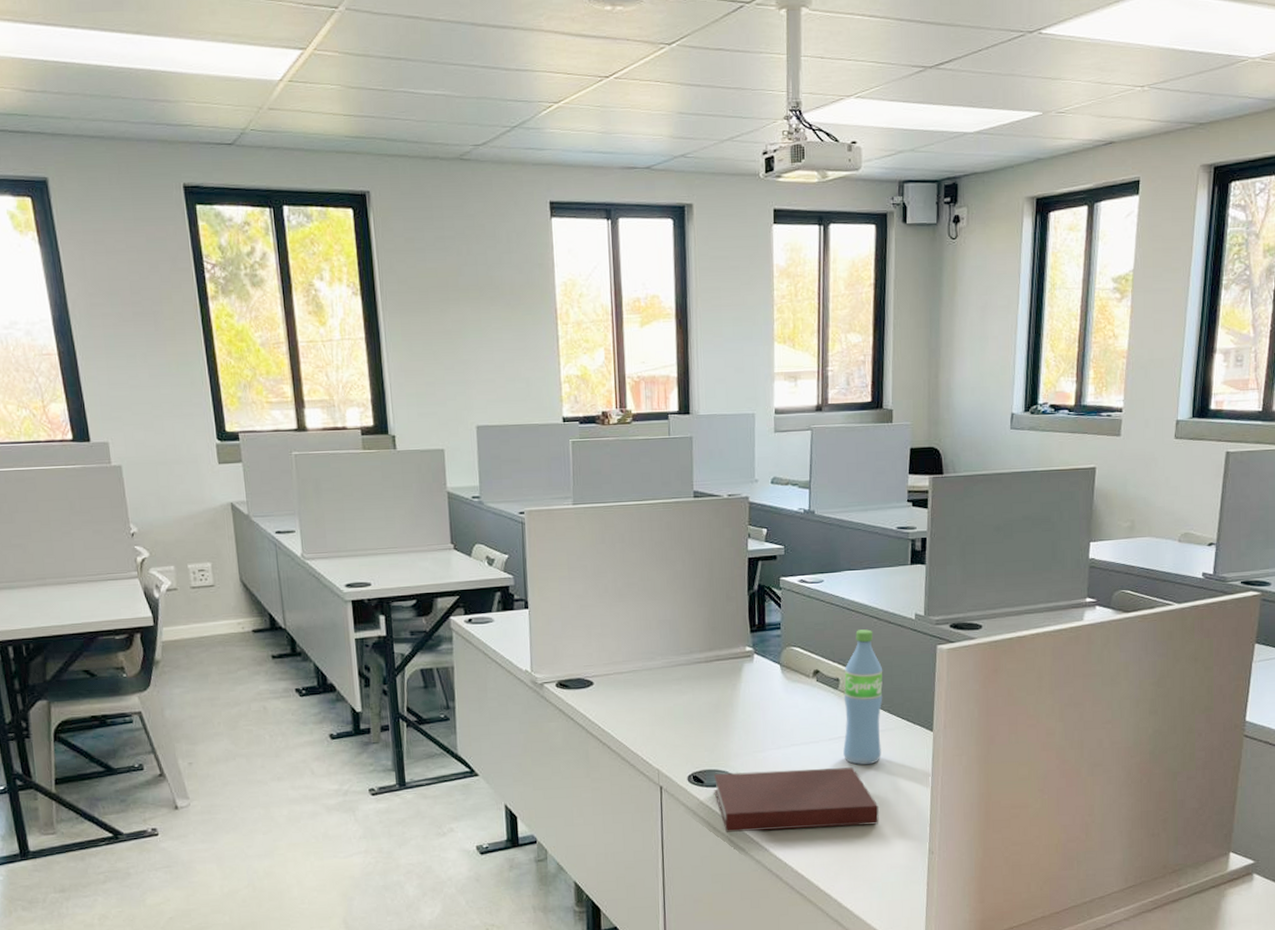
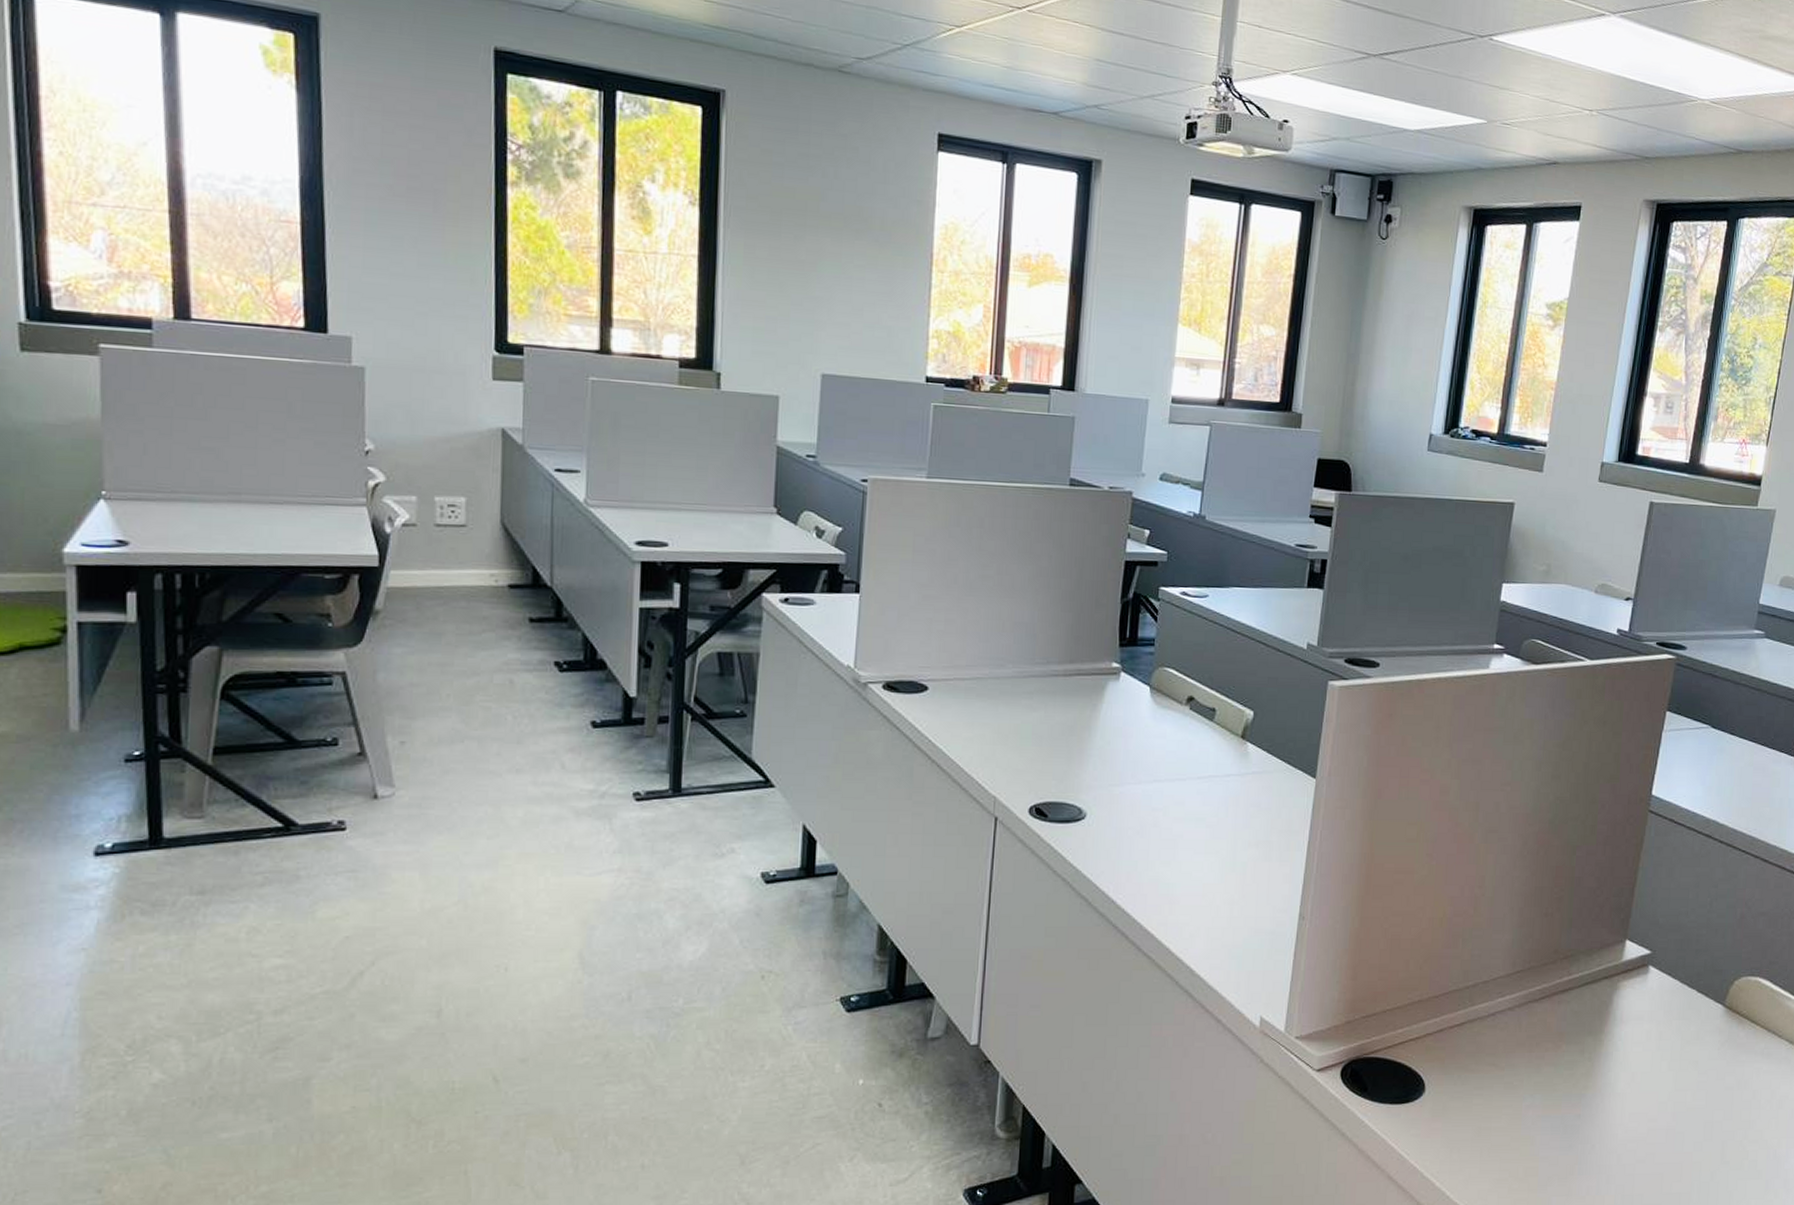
notebook: present [714,767,879,832] -> none [1058,808,1247,881]
water bottle: present [843,629,883,765] -> none [1212,655,1266,810]

